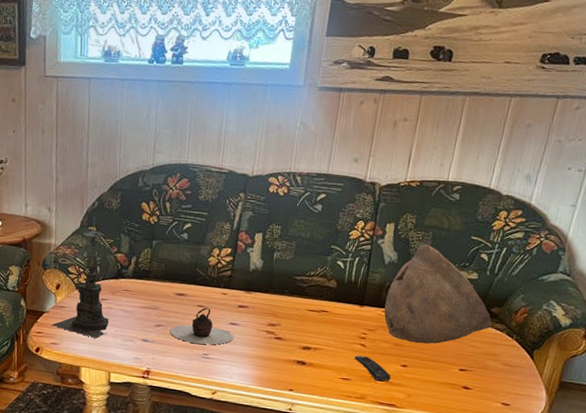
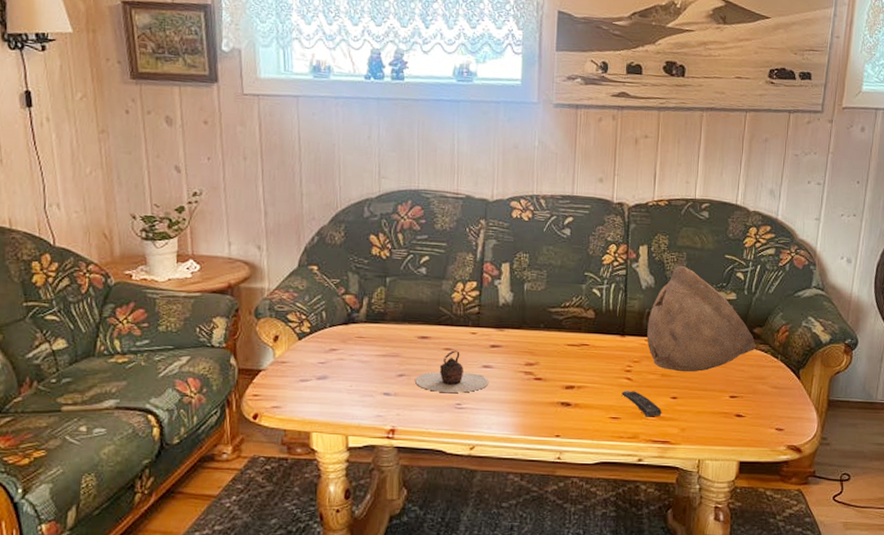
candle holder: present [51,216,109,338] -> none [270,253,341,397]

